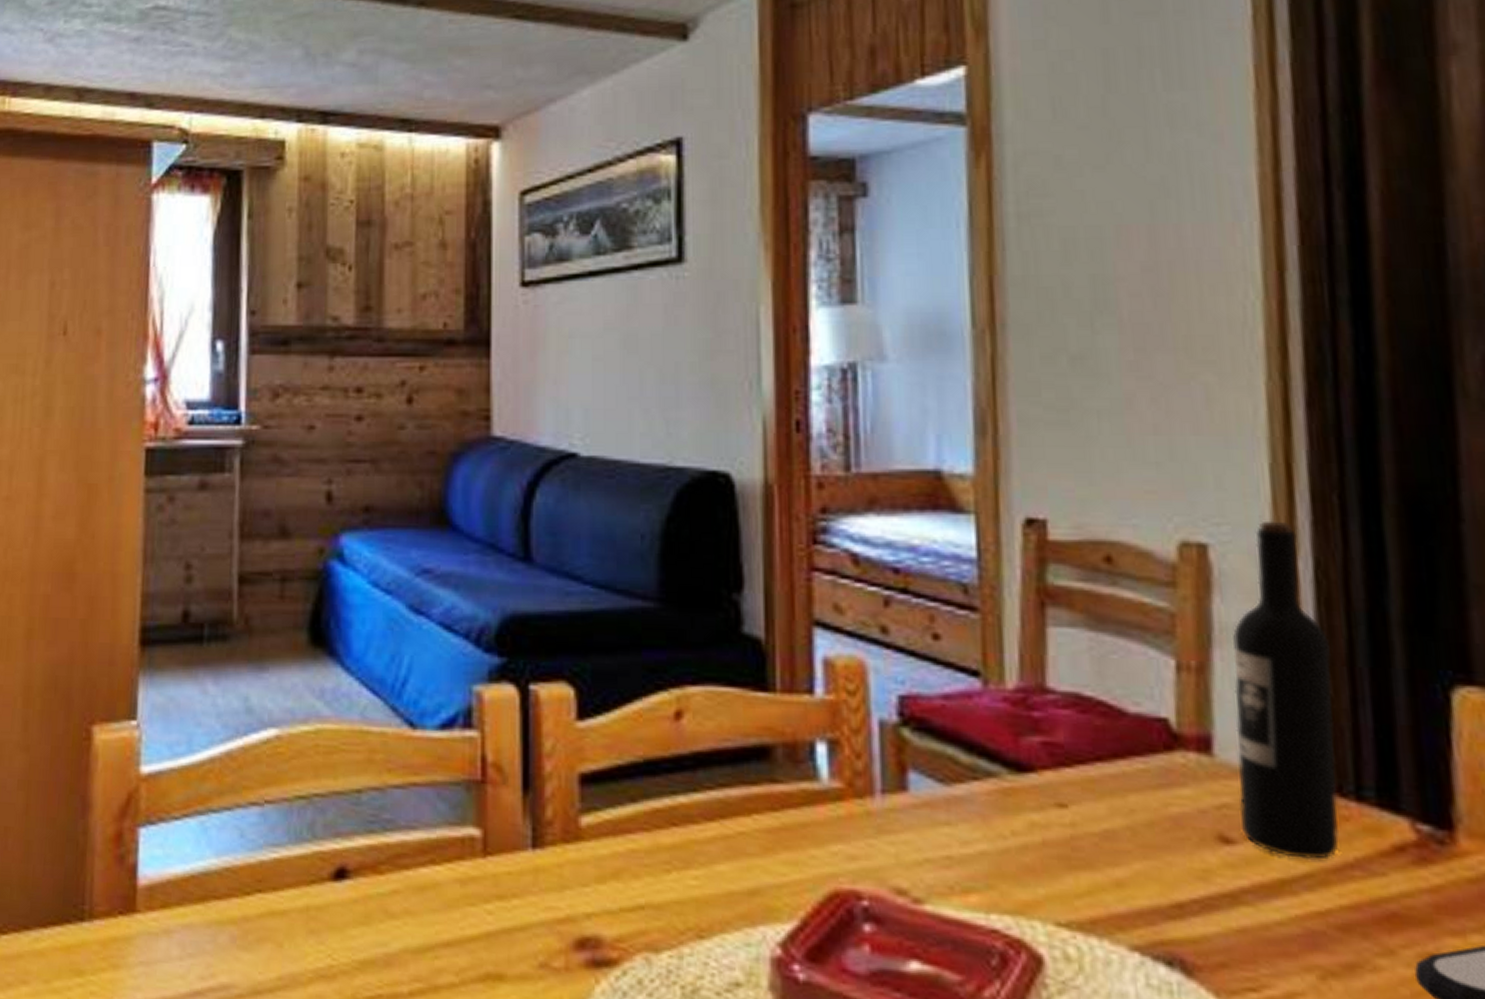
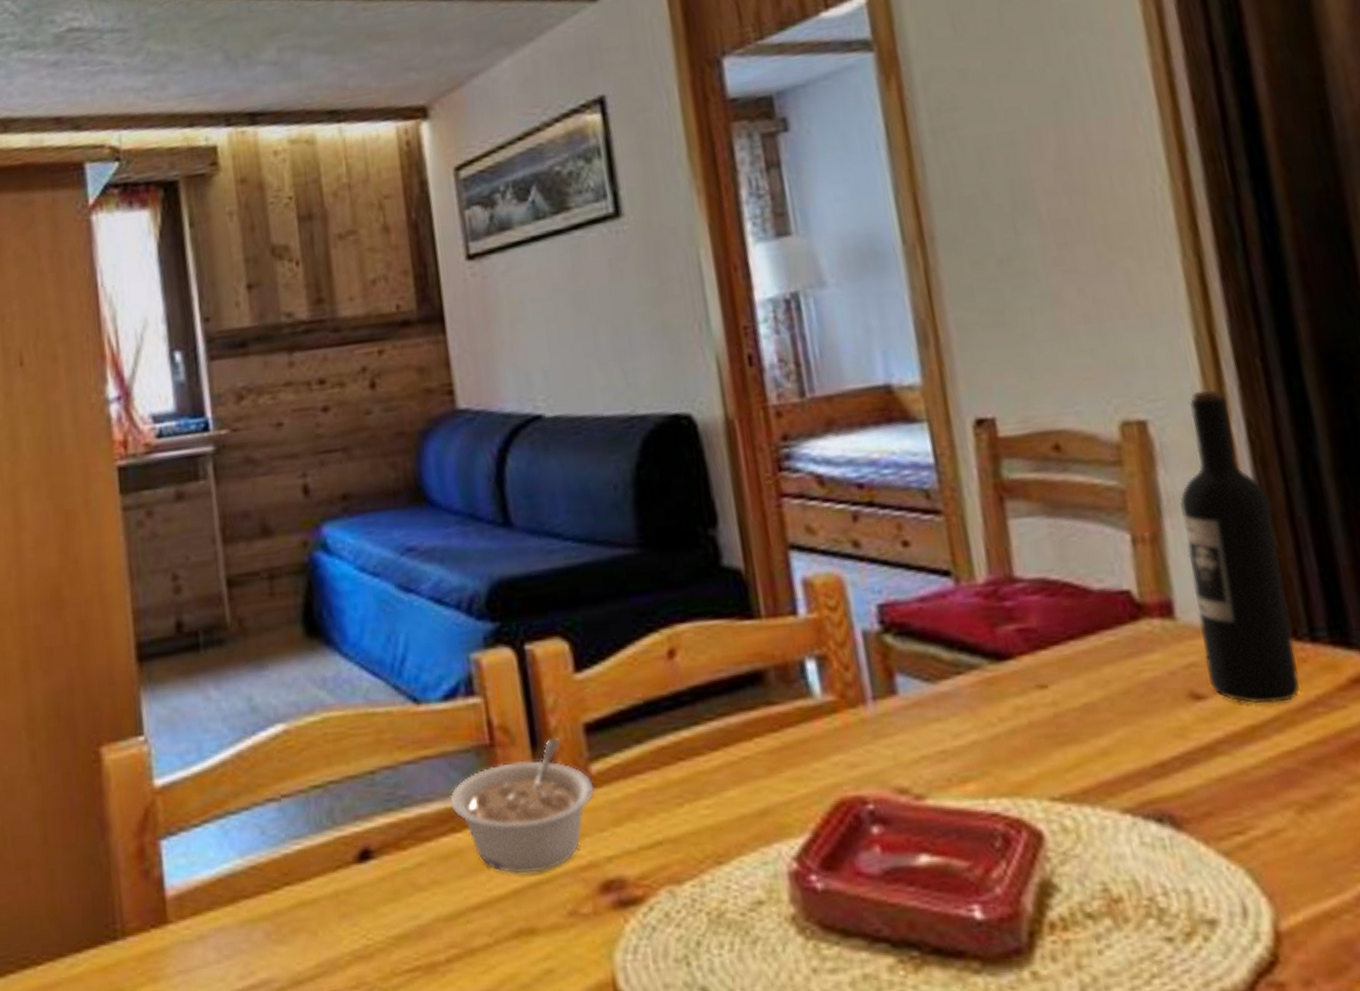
legume: none [433,784,582,919] -> present [449,738,595,875]

